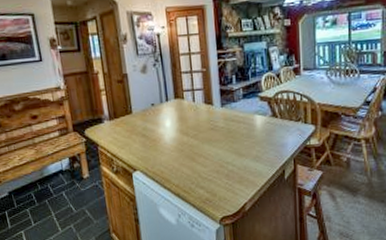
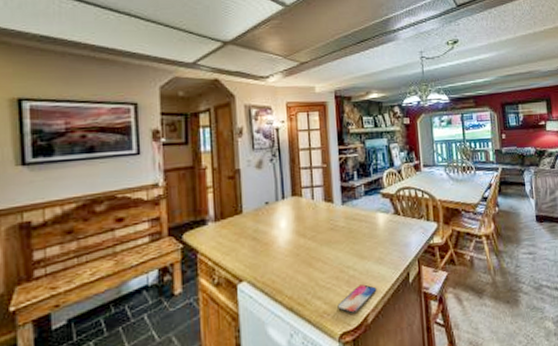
smartphone: none [218,178,254,202] -> present [337,284,377,314]

